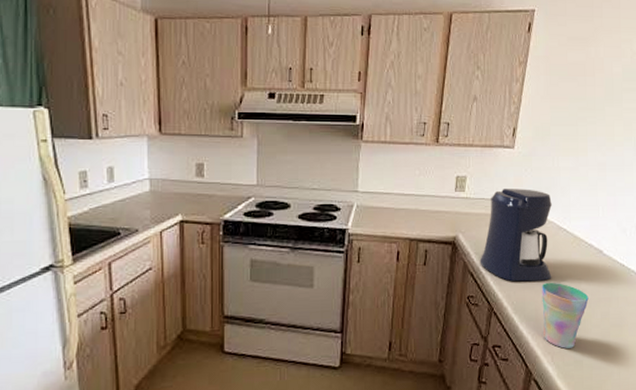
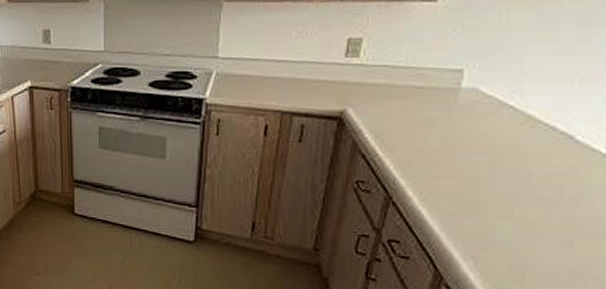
coffee maker: present [479,189,552,282] -> none [375,53,493,170]
cup: present [542,282,589,349] -> none [463,171,543,255]

